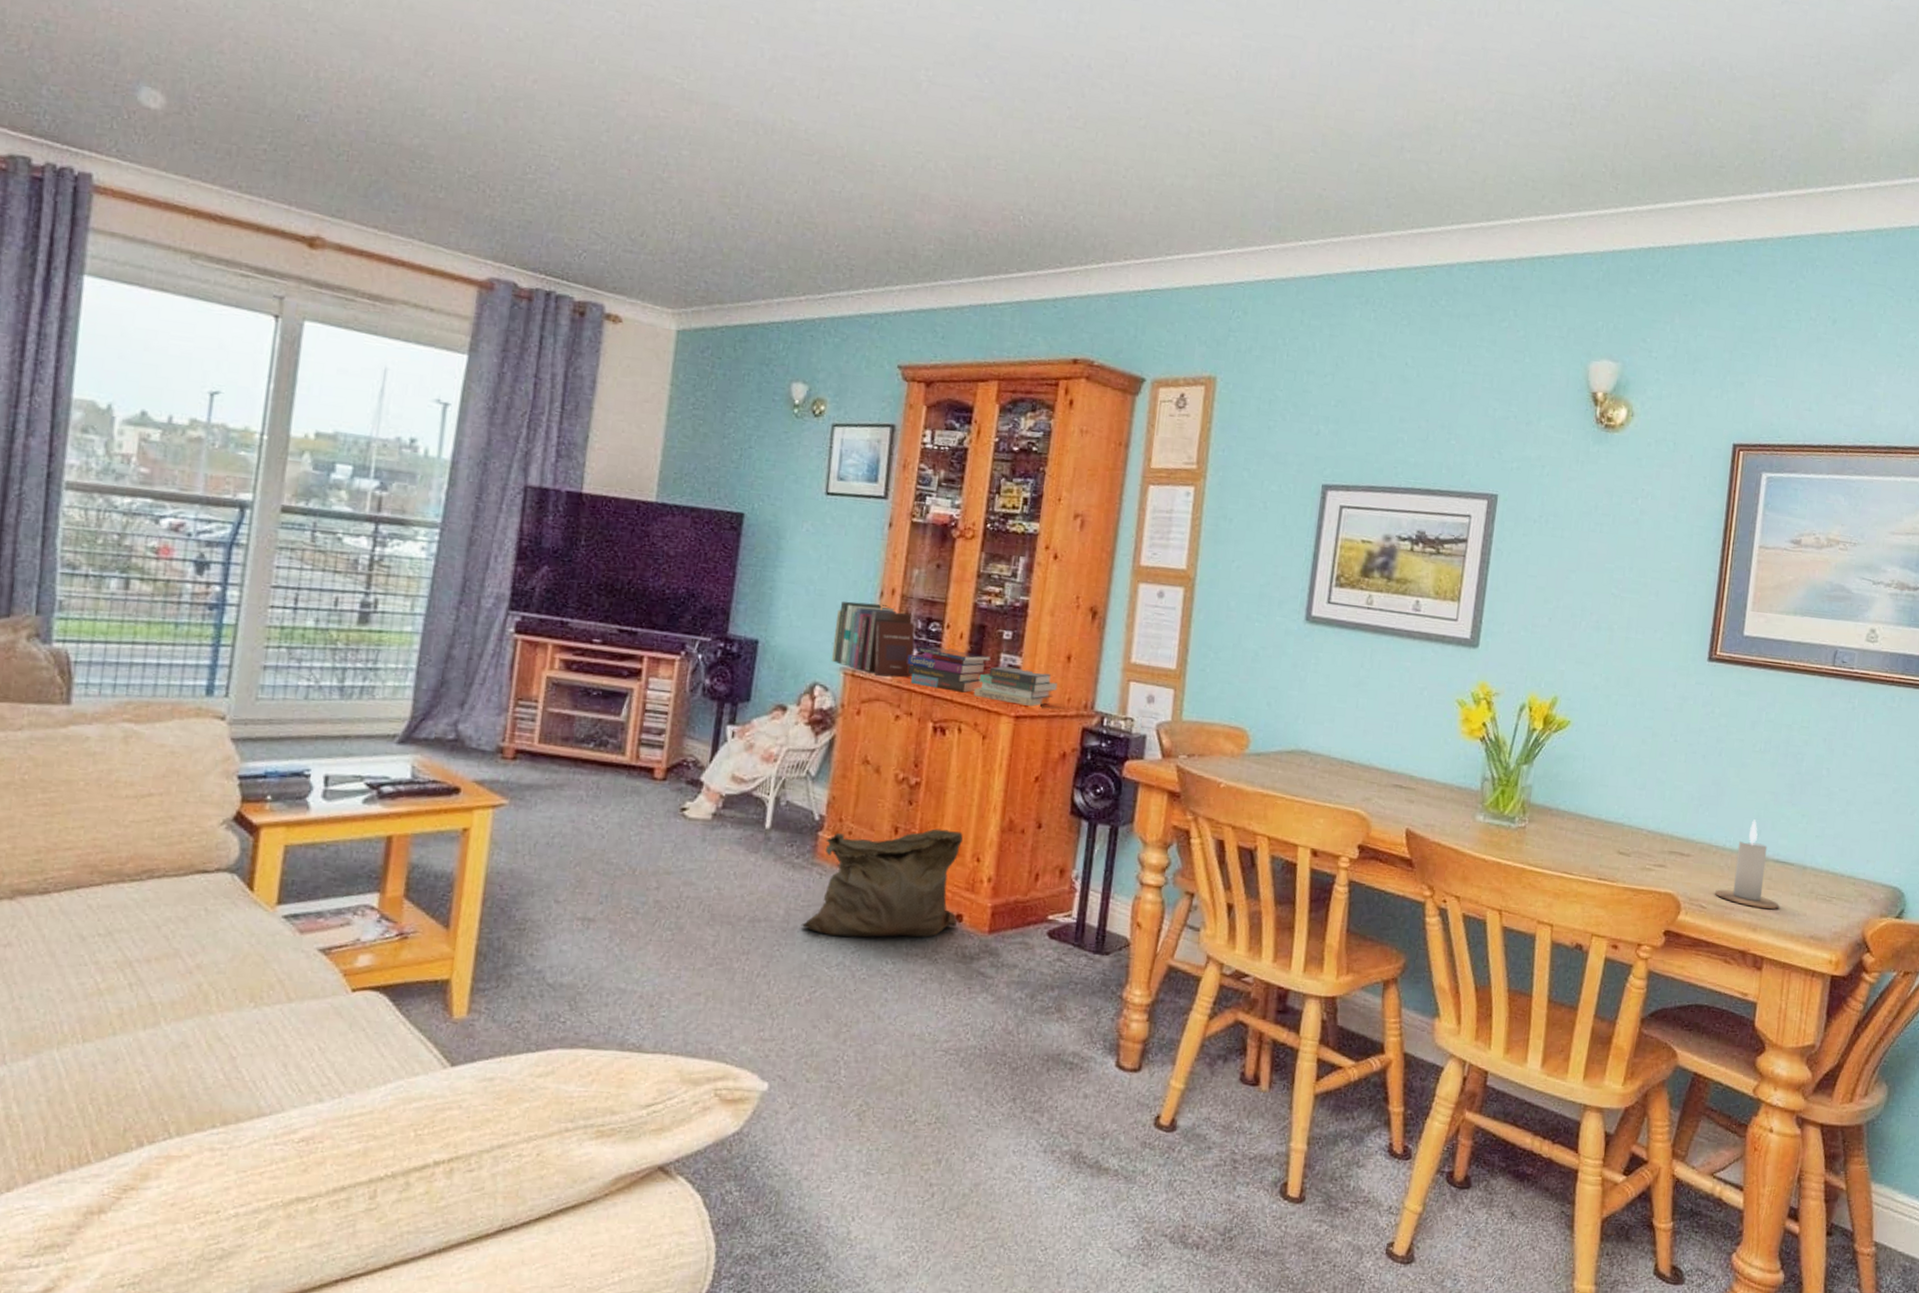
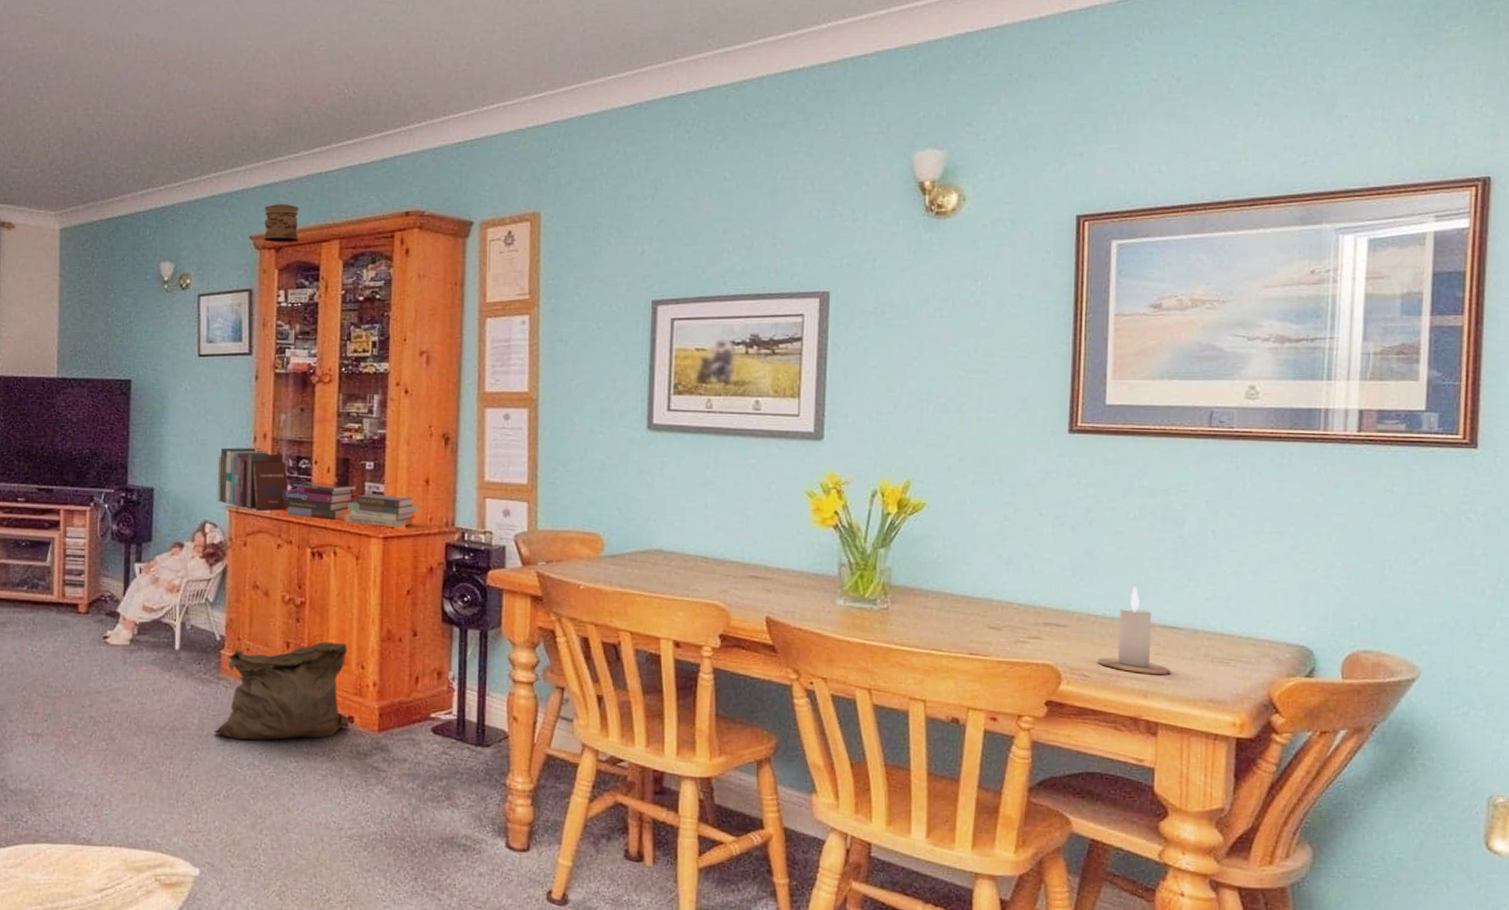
decorative box: none [913,332,957,378] -> present [263,203,299,242]

